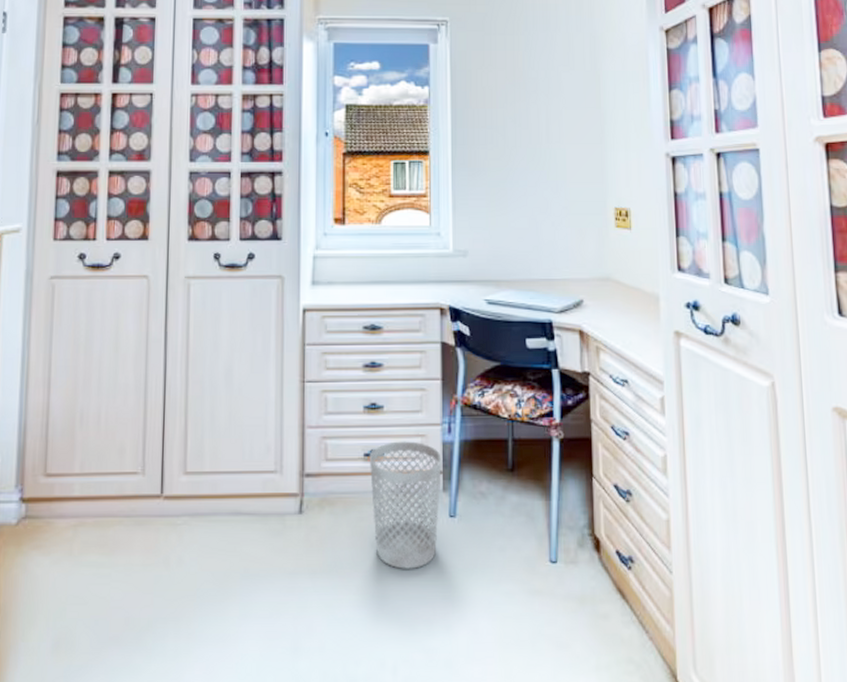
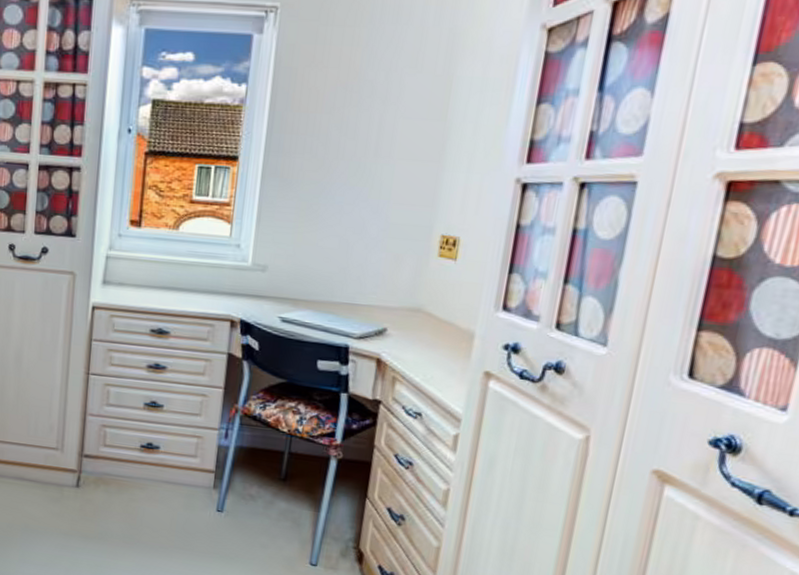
wastebasket: present [369,441,443,569] -> none [144,438,217,549]

